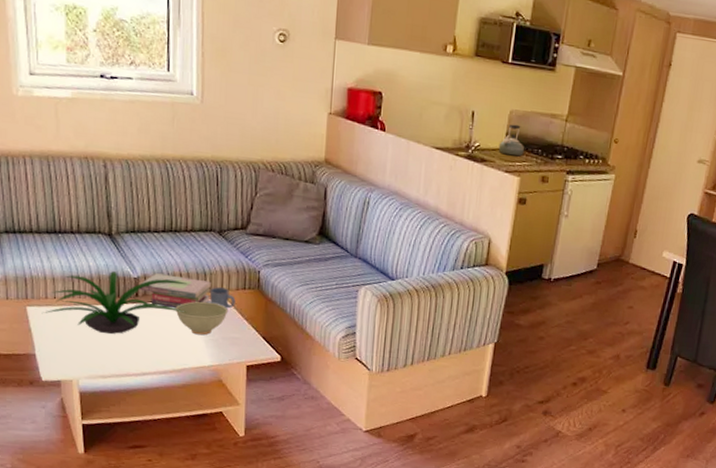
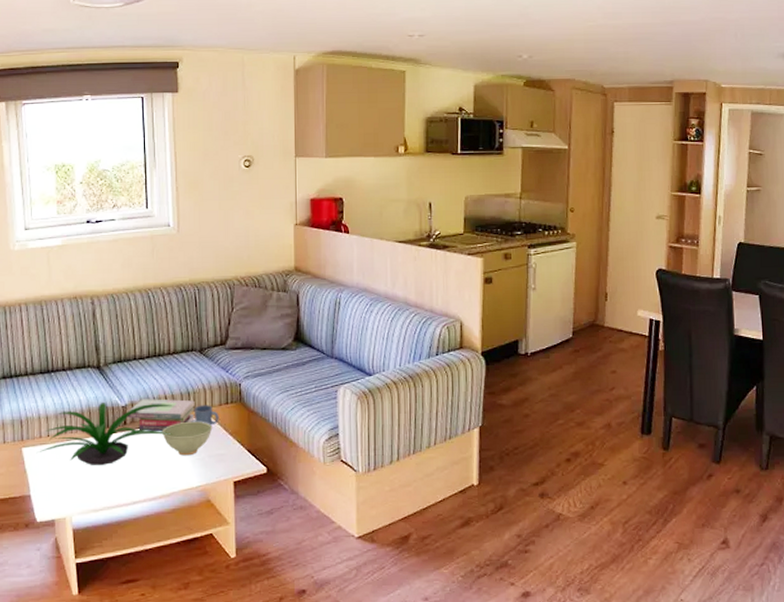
kettle: present [498,124,525,158] -> none [458,208,484,240]

